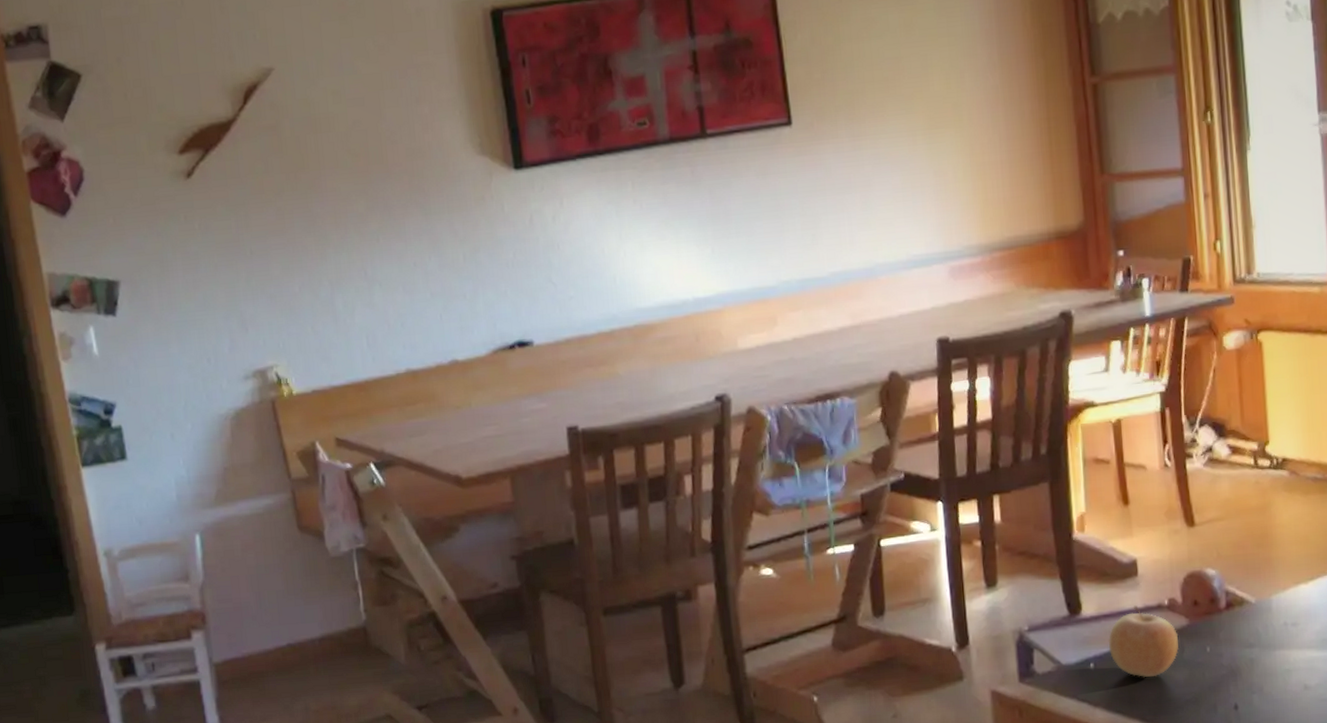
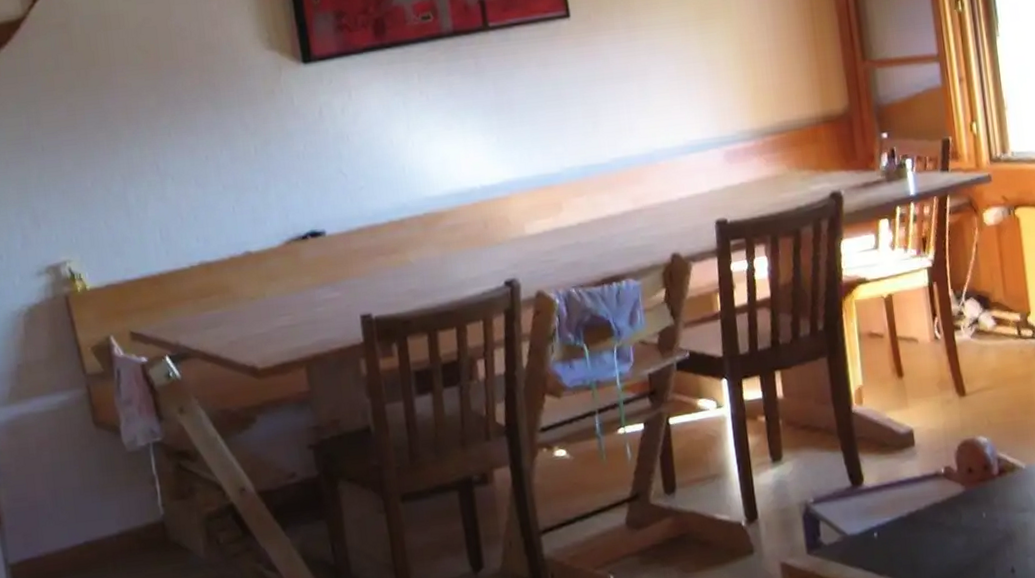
fruit: present [1108,605,1179,678] -> none [889,474,957,545]

